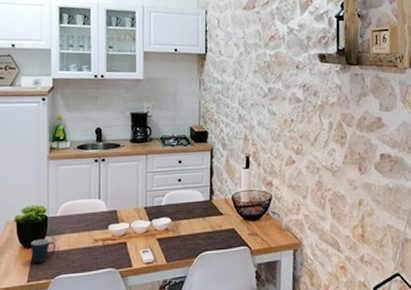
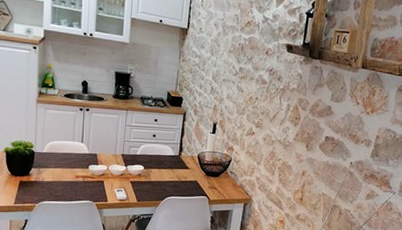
mug: present [31,239,55,264] -> none [18,170,41,190]

